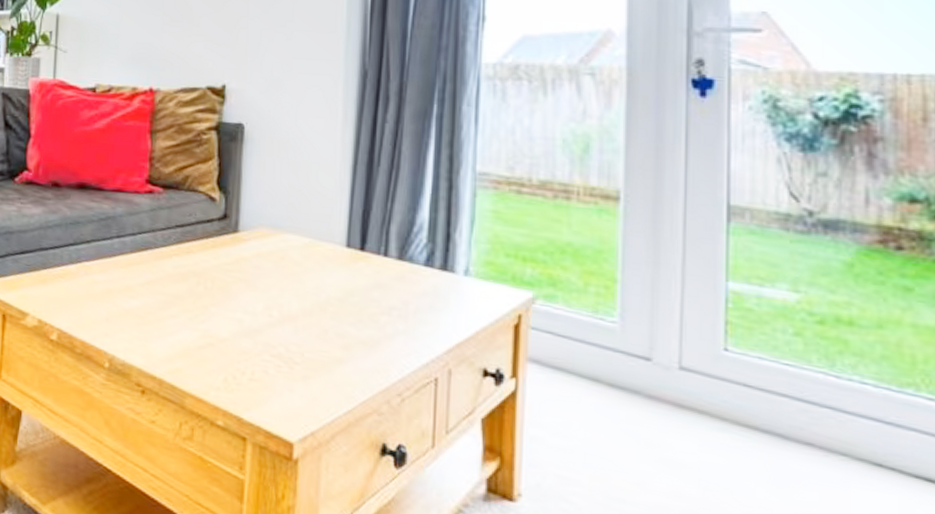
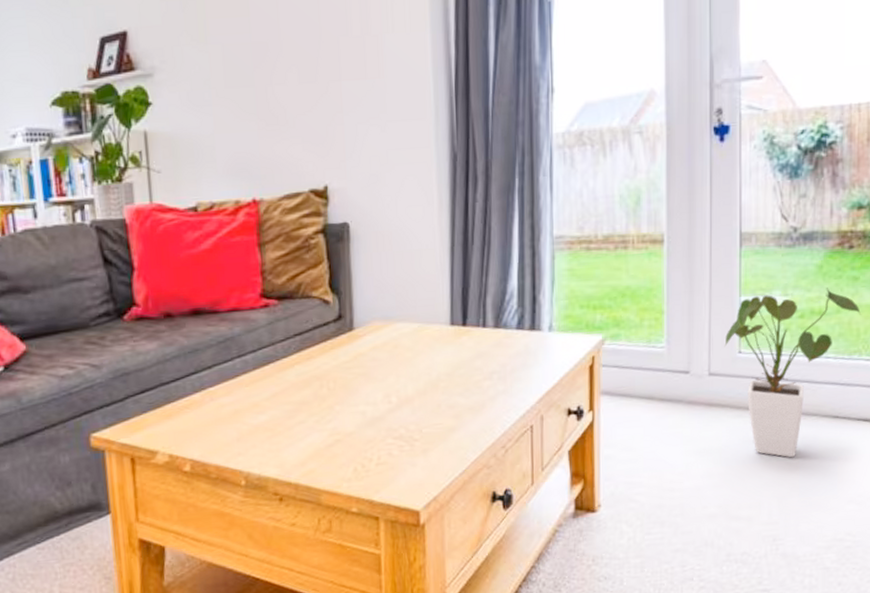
house plant: none [703,284,919,504] -> present [724,288,862,458]

